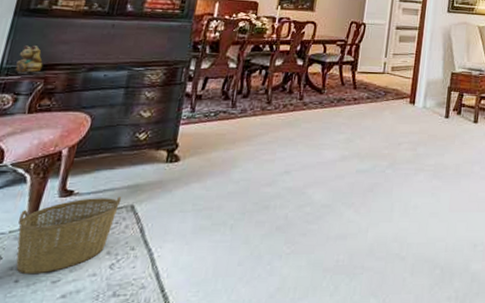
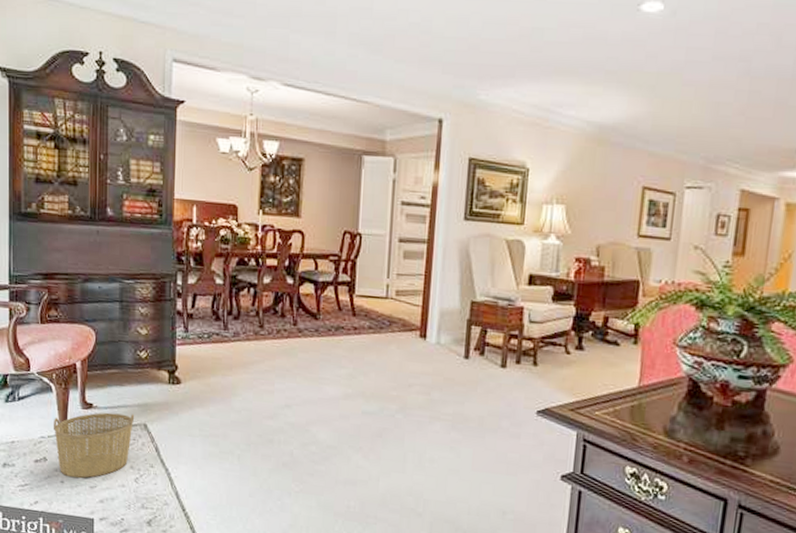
decorative figurine: present [15,45,43,74] -> none [22,252,44,283]

